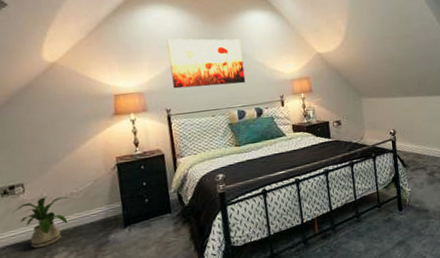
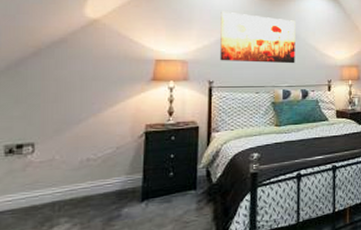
house plant: present [12,196,71,249] -> none [14,160,86,217]

